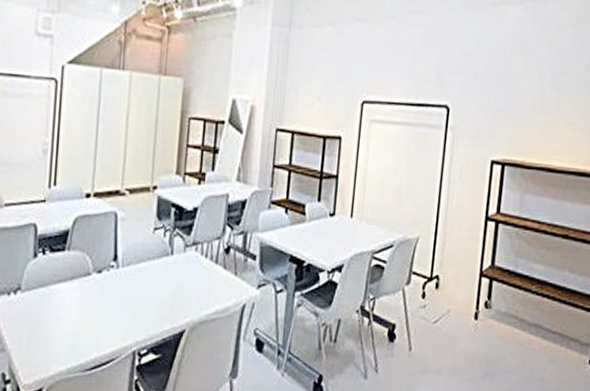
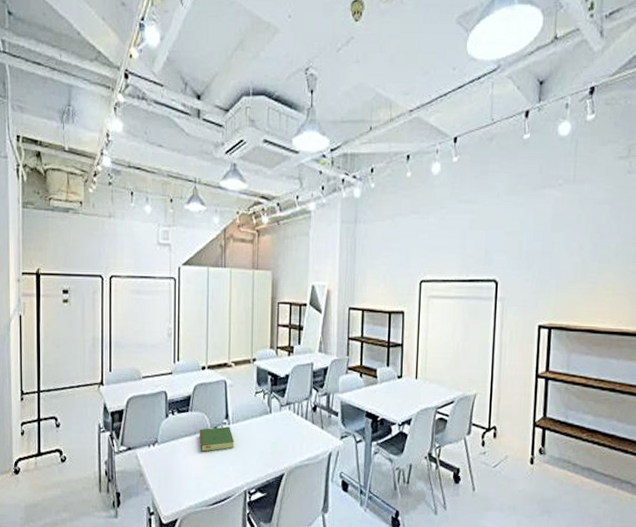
hardcover book: none [77,270,124,302] -> present [199,426,234,452]

